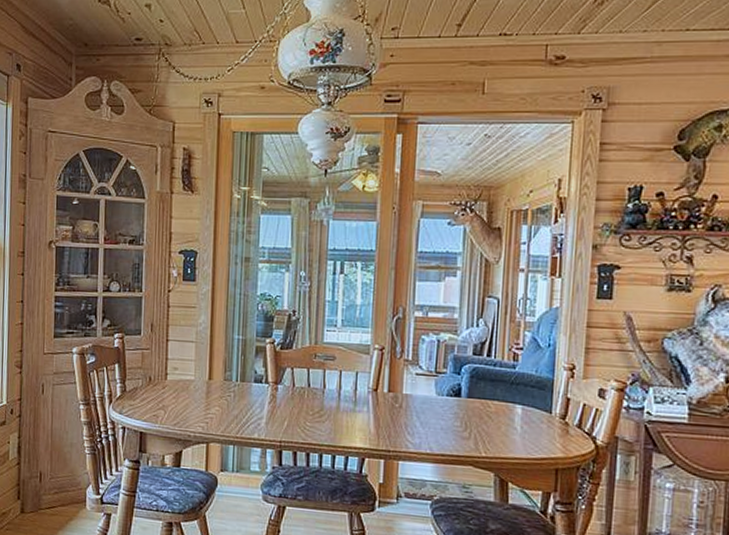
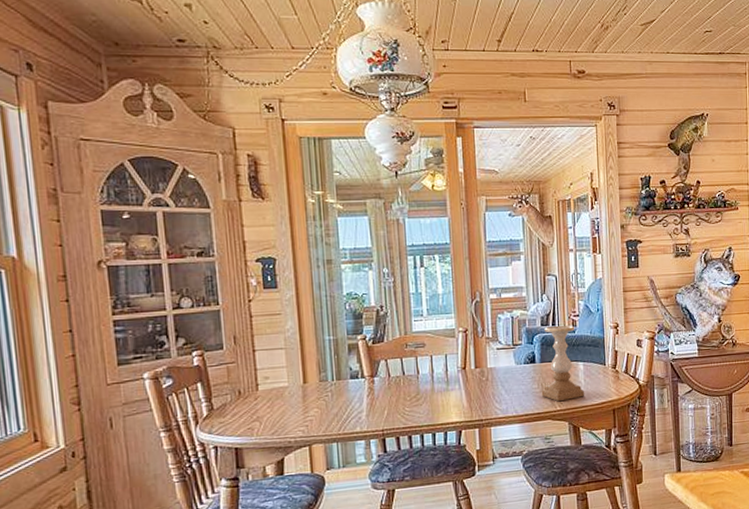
candle holder: none [464,356,519,448] -> present [541,325,584,402]

